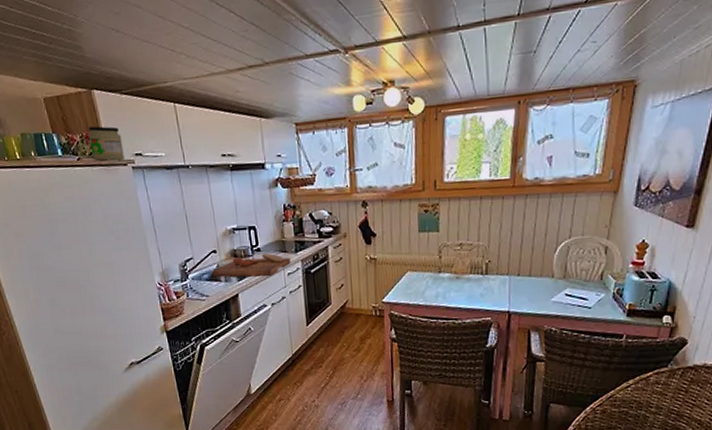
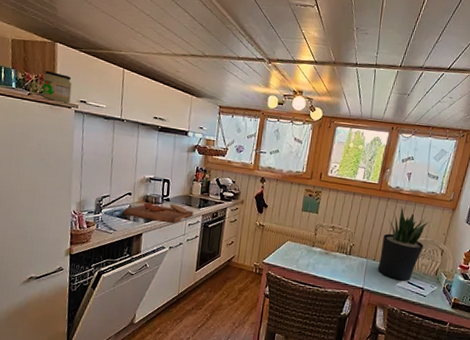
planter: none [524,202,584,295] -> present [377,206,429,281]

